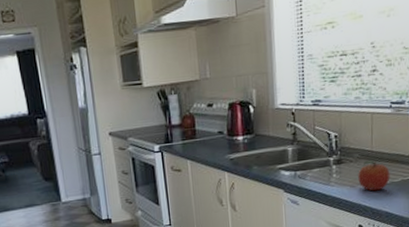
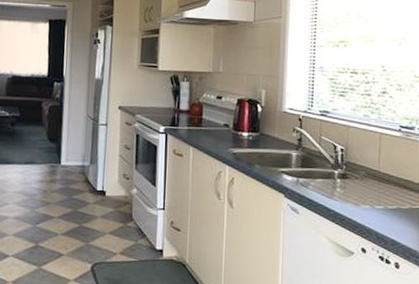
fruit: present [358,160,390,191] -> none [363,181,398,215]

